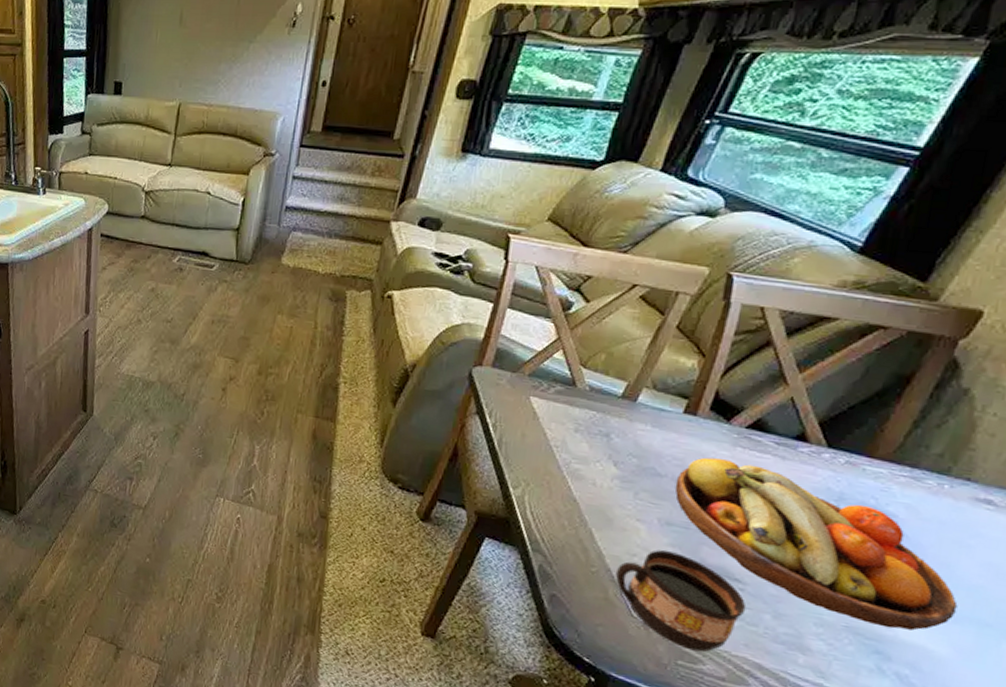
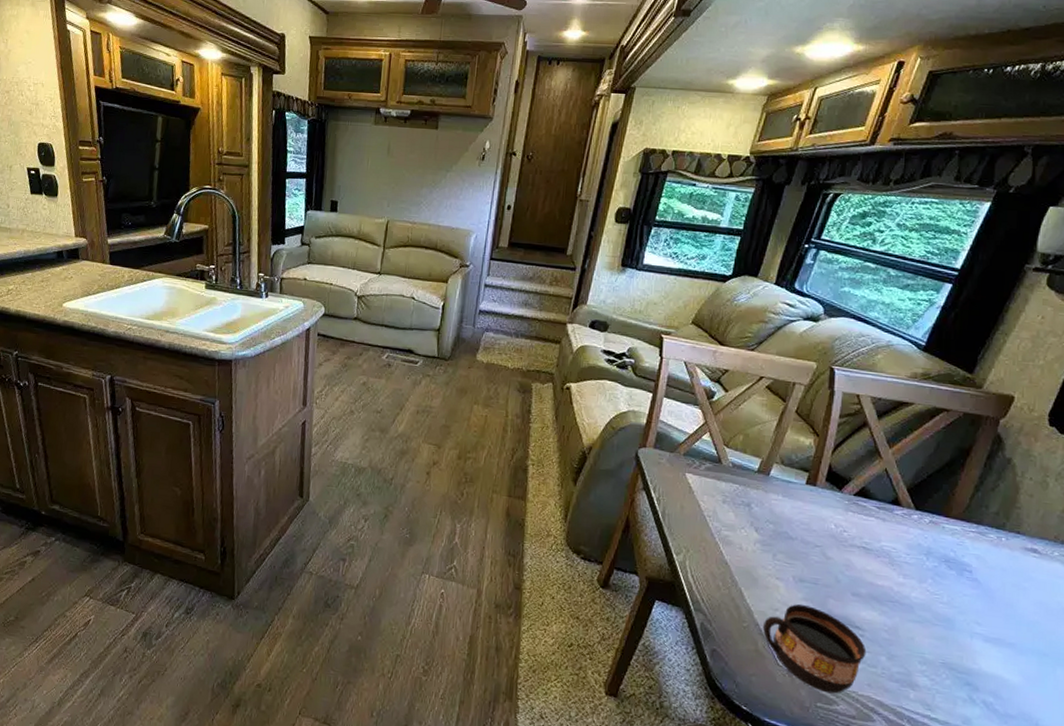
fruit bowl: present [674,457,958,631] -> none [804,521,1022,663]

